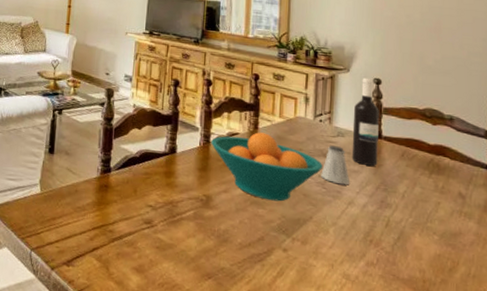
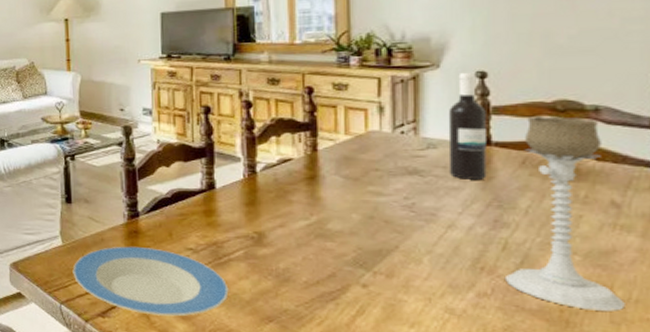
plate: none [46,198,178,269] -> present [72,246,229,317]
fruit bowl: present [211,132,323,202] -> none [258,155,409,232]
saltshaker: present [321,145,350,185] -> none [407,161,449,206]
candle holder: none [386,119,466,284] -> present [504,116,625,311]

